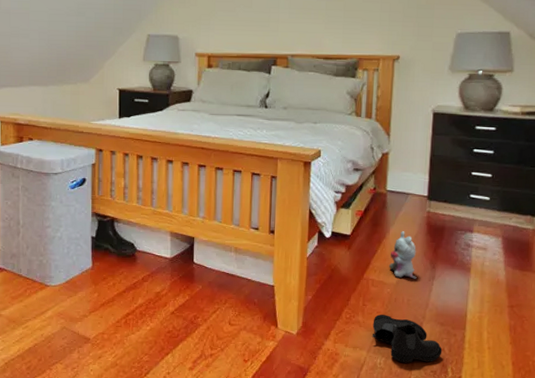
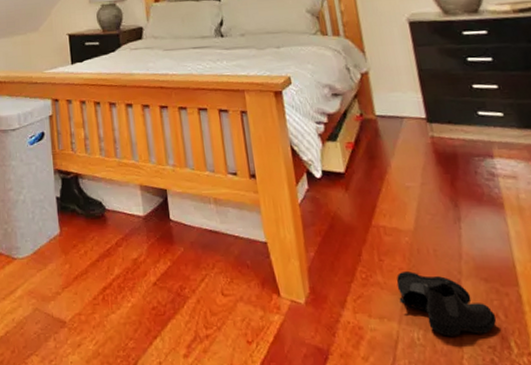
plush toy: present [389,231,417,279] -> none [398,163,438,222]

